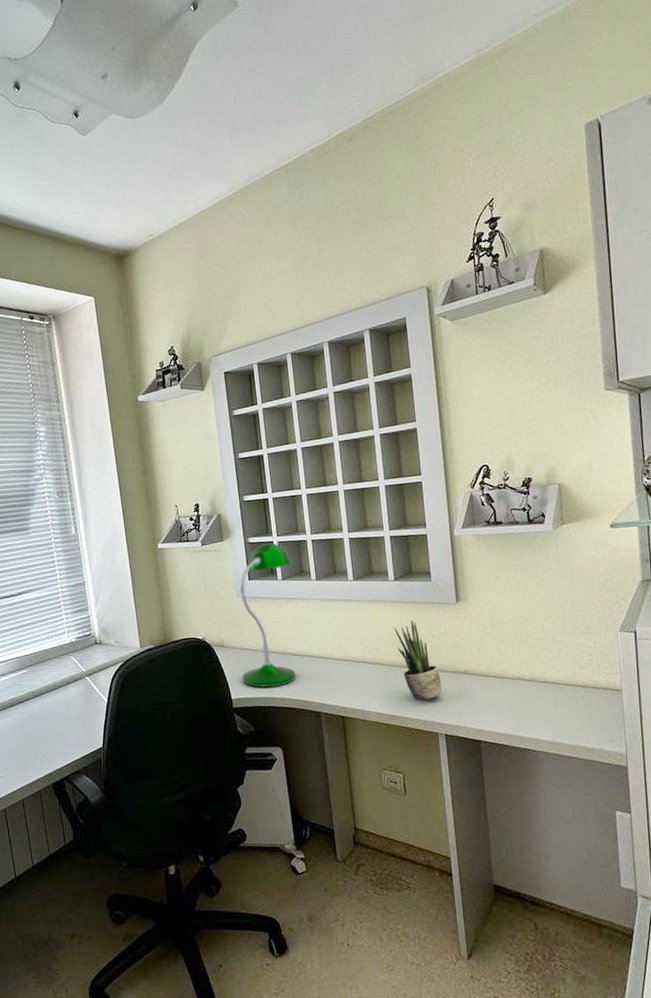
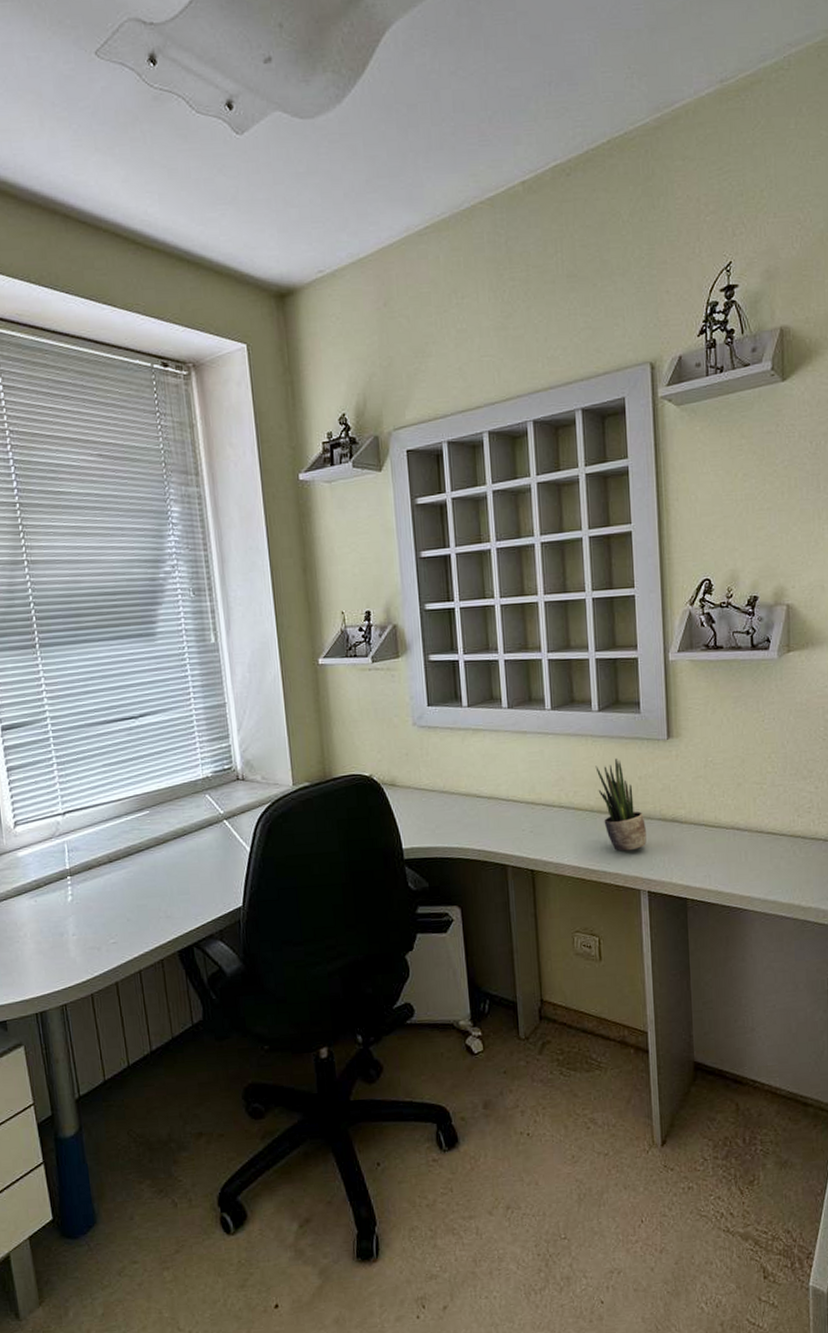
desk lamp: present [239,542,296,688] -> none [416,662,482,836]

